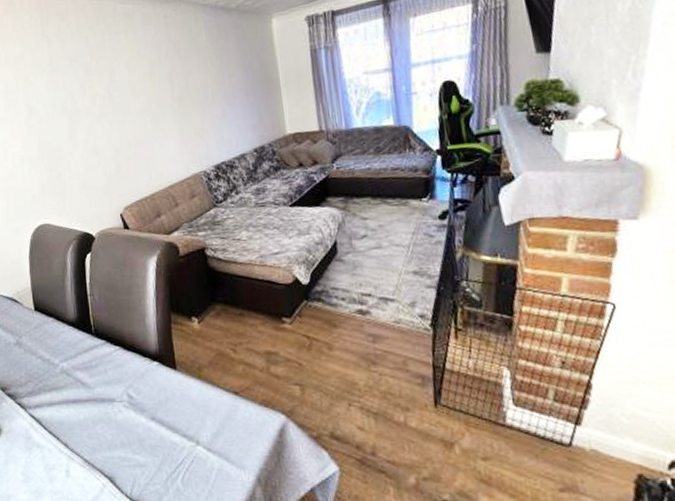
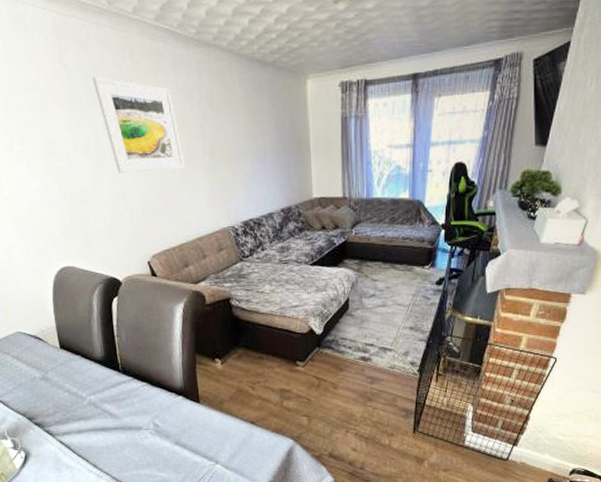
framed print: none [69,42,155,128] -> present [92,76,185,173]

